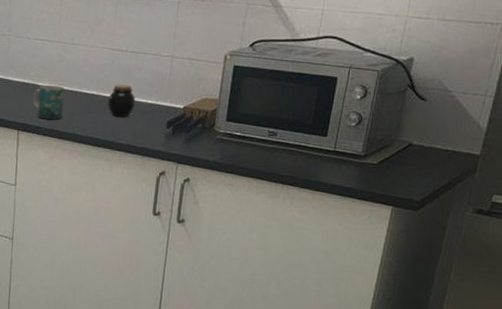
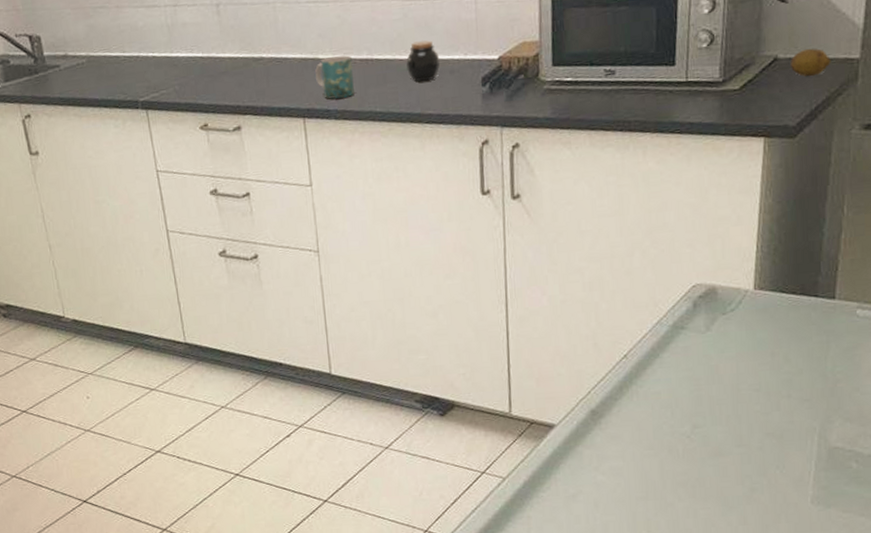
fruit: none [421,140,456,163] -> present [789,48,831,77]

